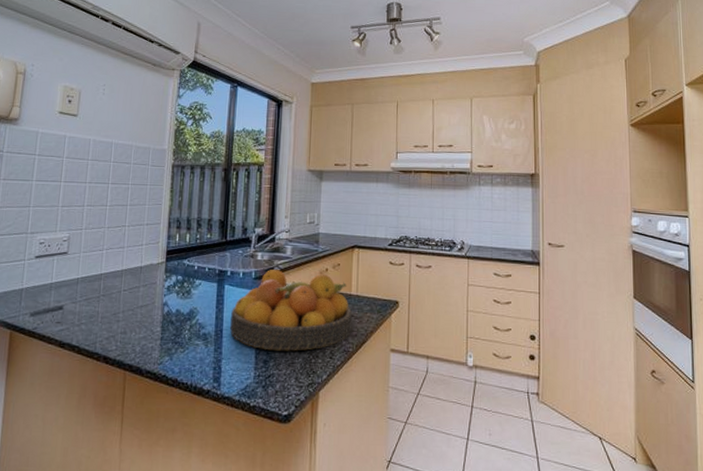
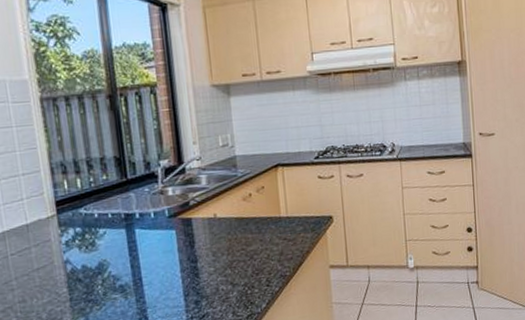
fruit bowl: present [230,270,353,351] -> none [148,200,287,290]

